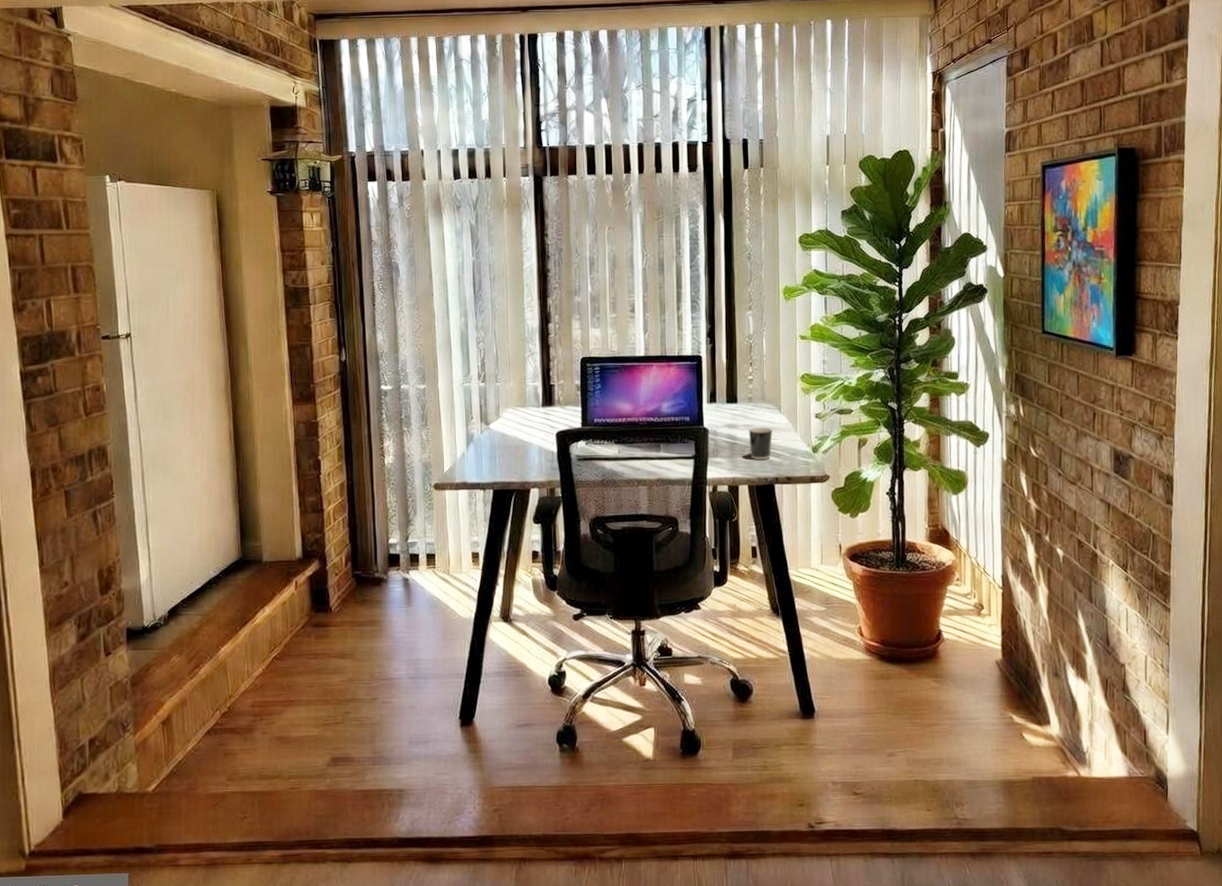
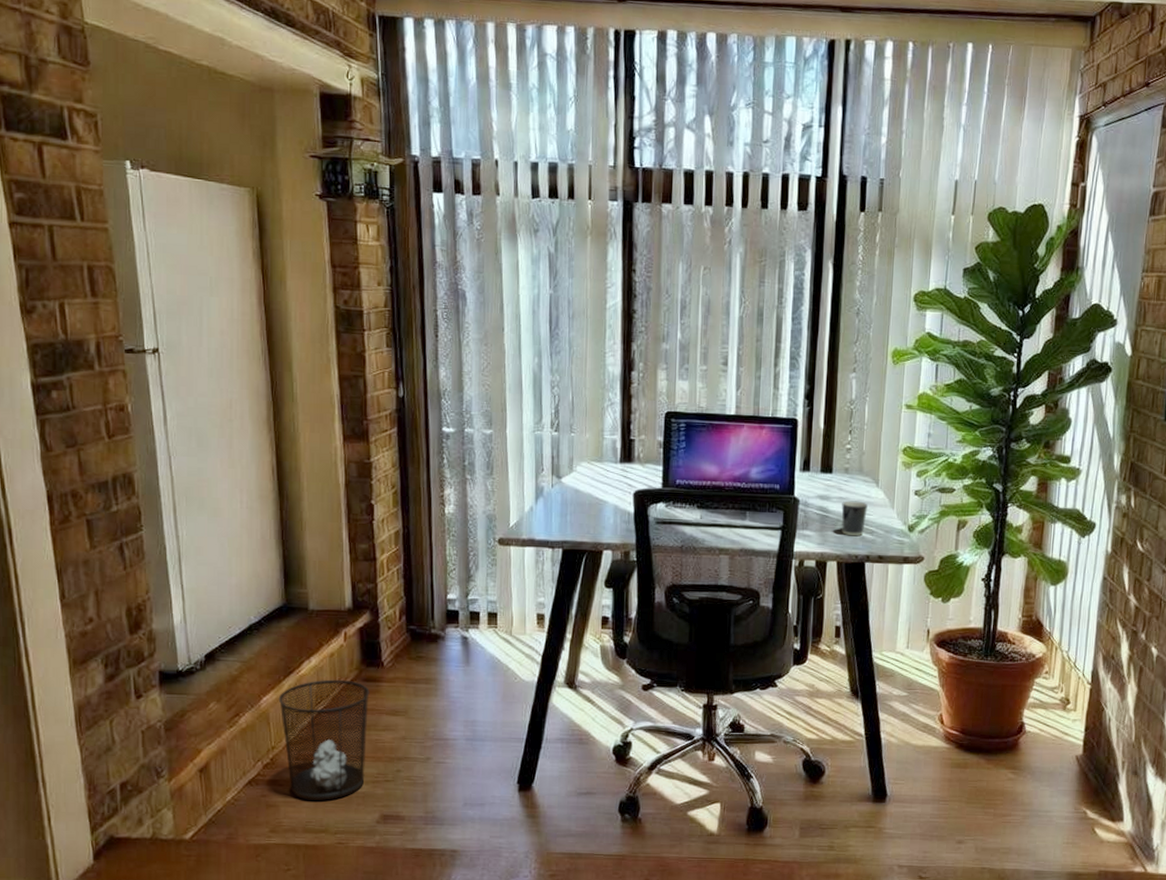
waste bin: none [235,626,319,747] -> present [278,679,370,801]

